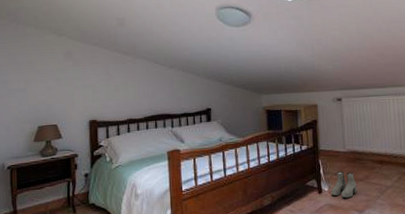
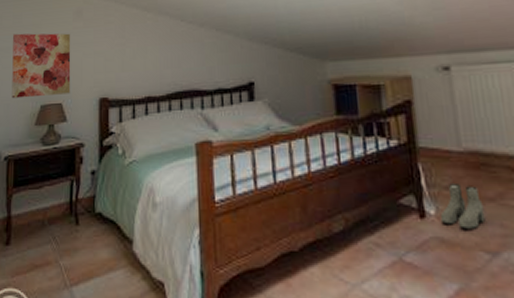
wall art: none [9,69,64,122] -> present [11,33,71,99]

